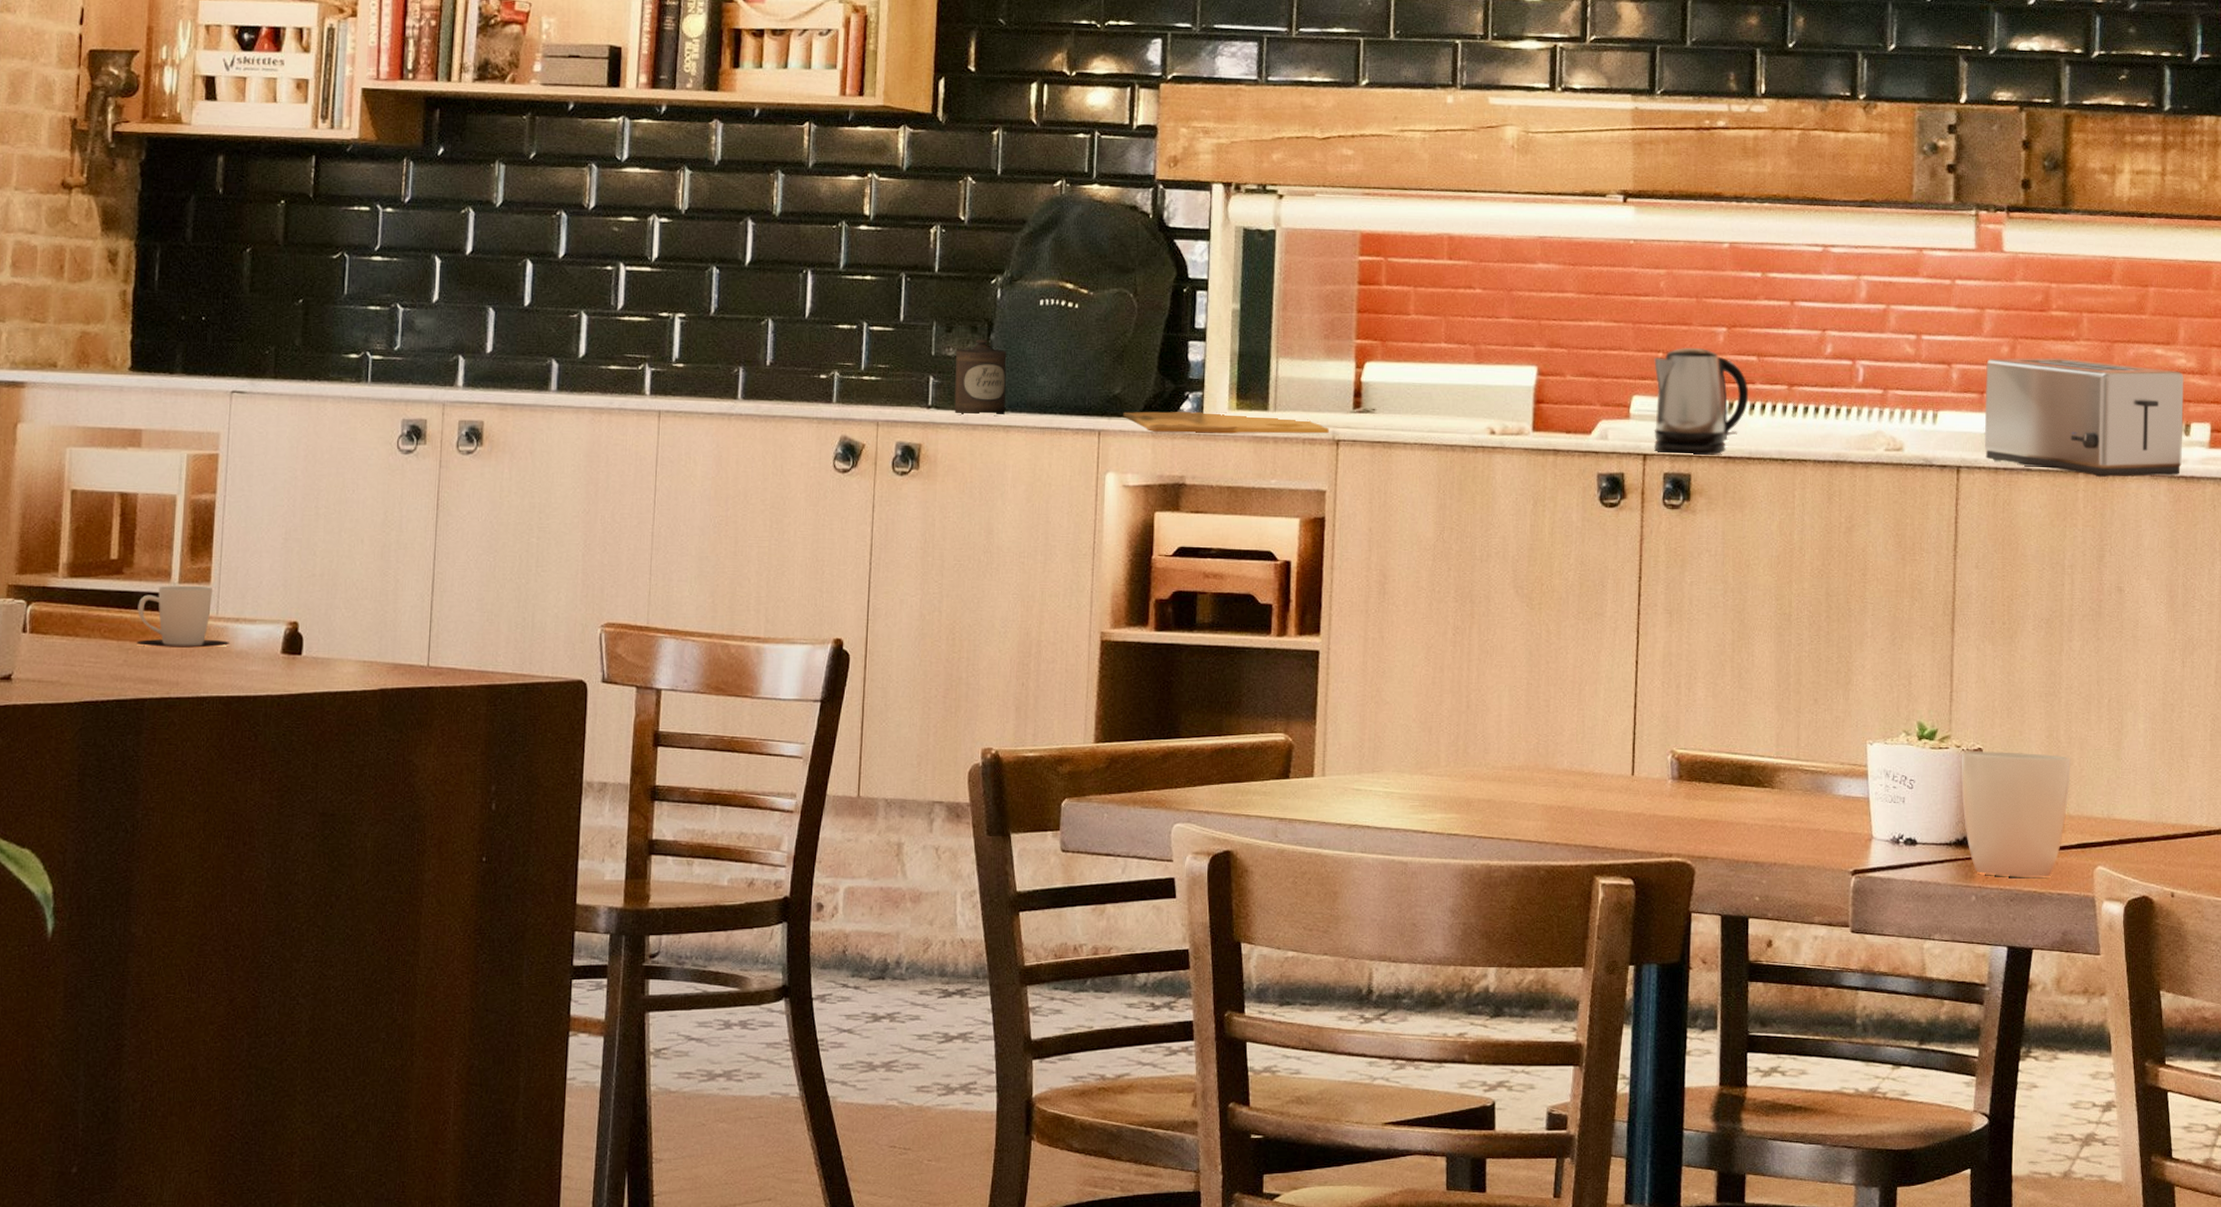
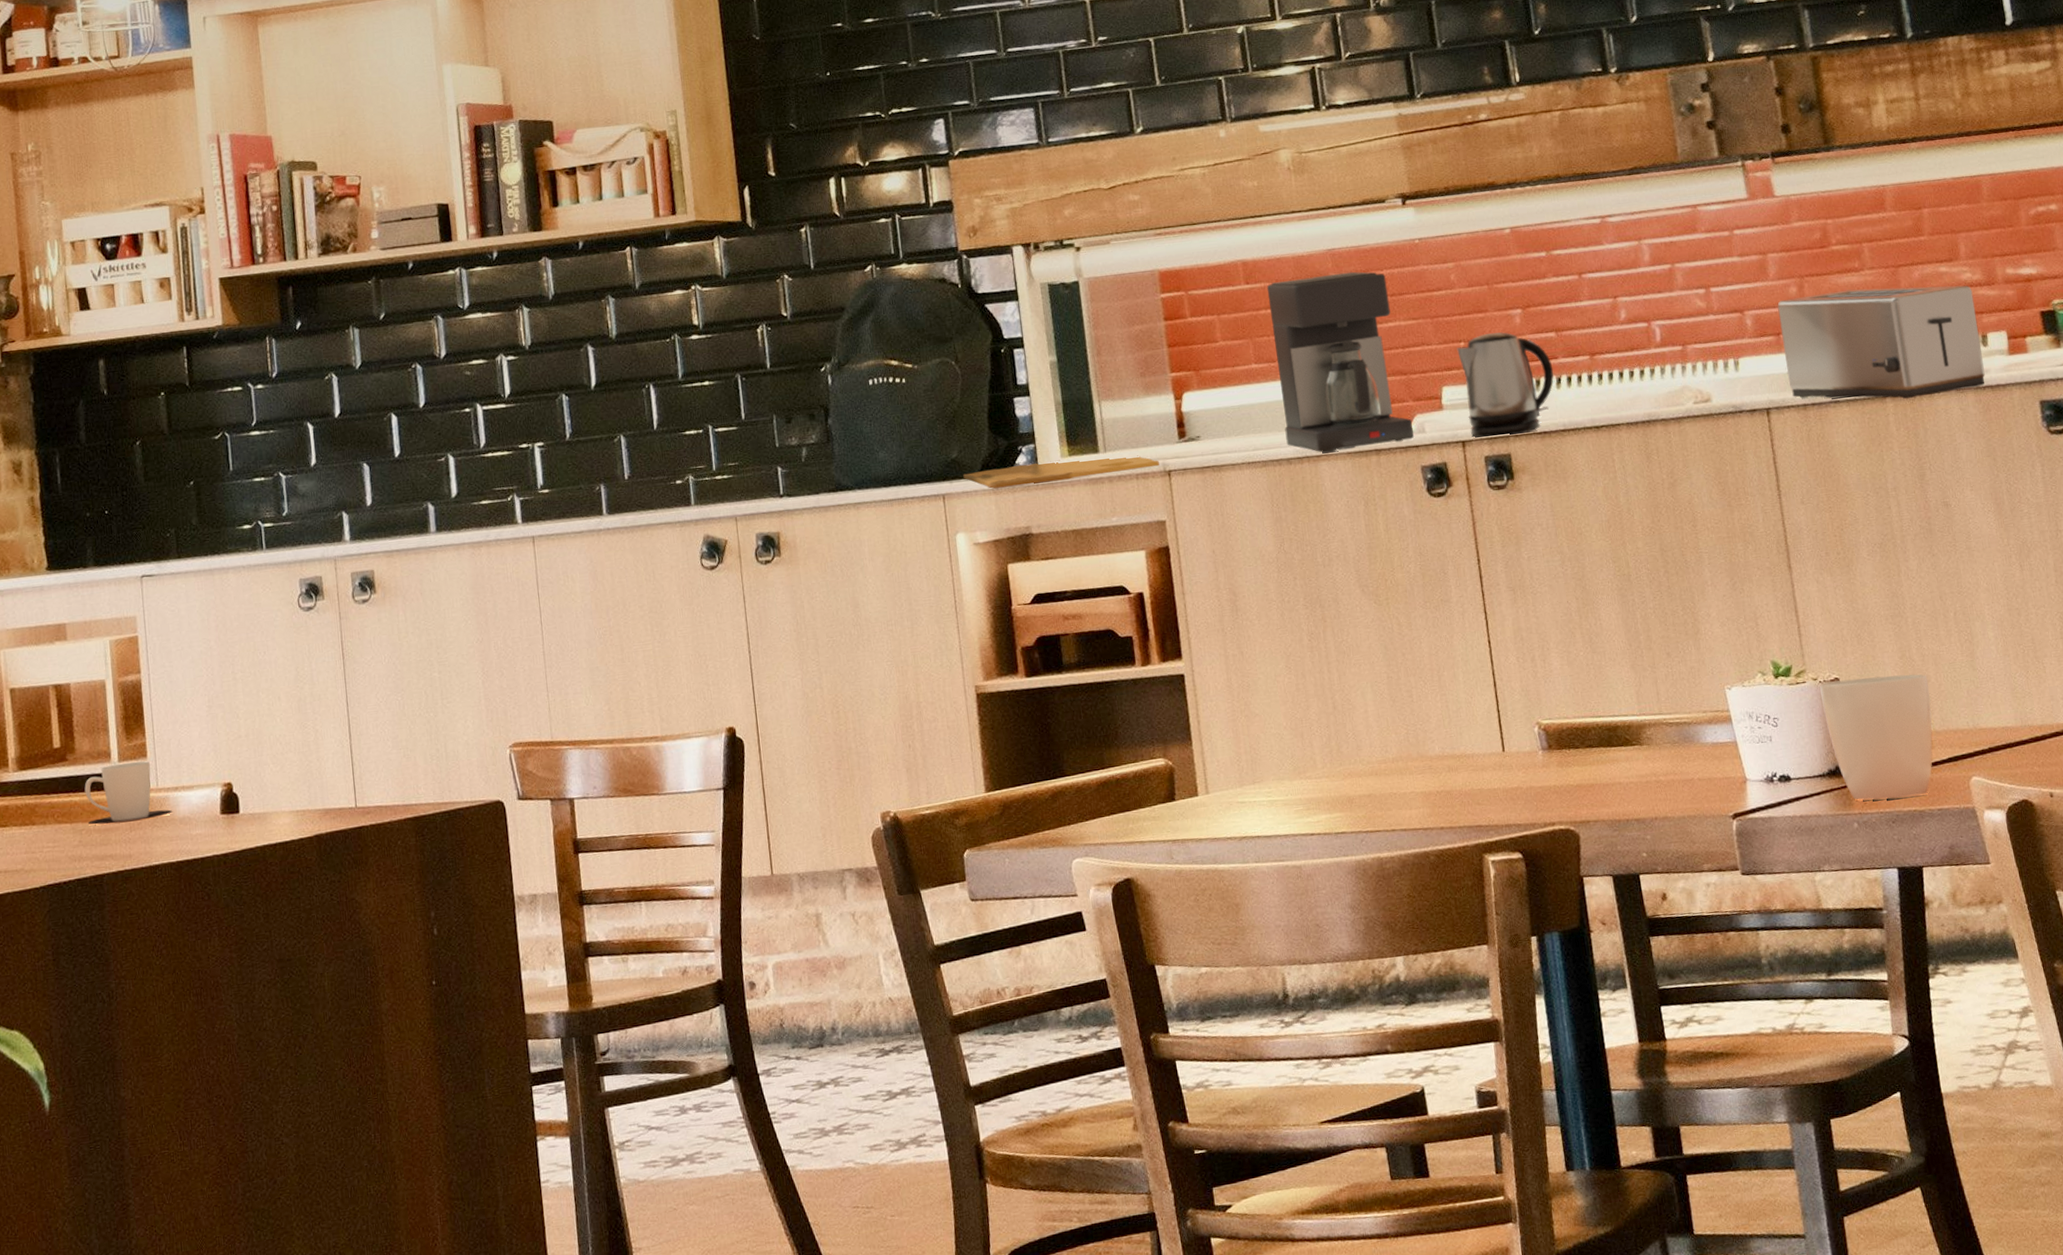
canister: present [954,338,1007,417] -> none [798,424,853,500]
coffee maker: none [1464,262,1596,446] -> present [1266,271,1415,452]

